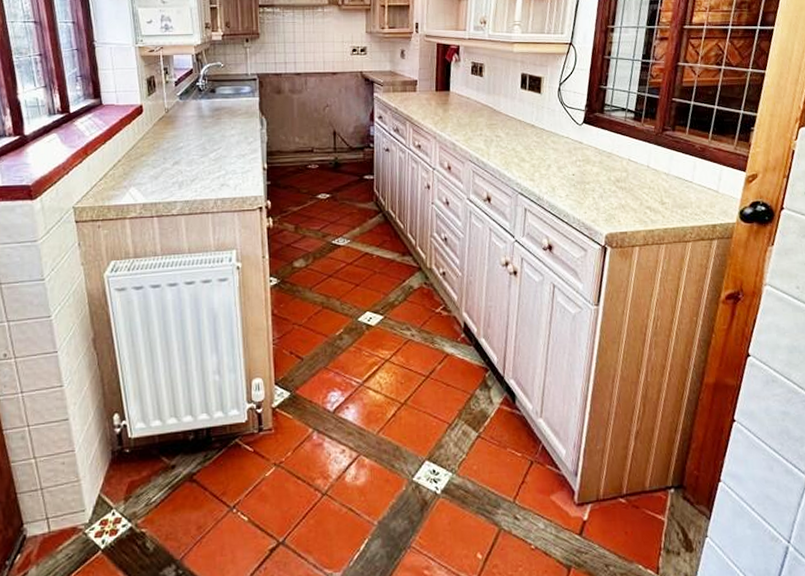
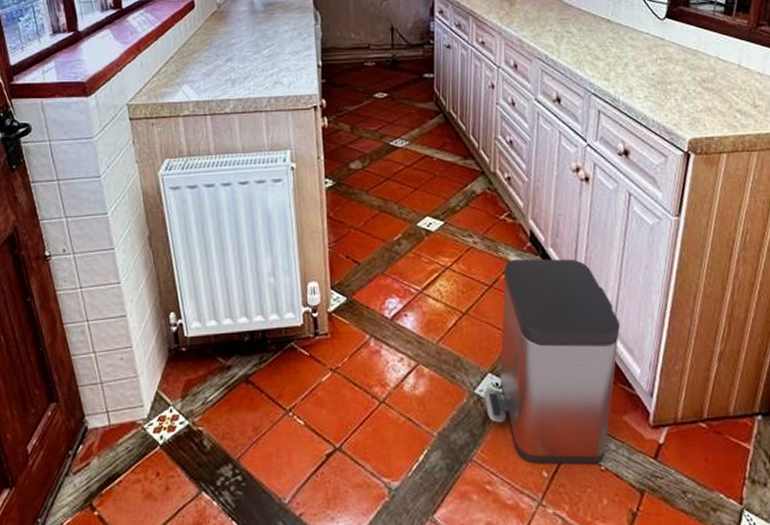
pedal bin: none [422,348,547,547] -> present [484,259,620,464]

